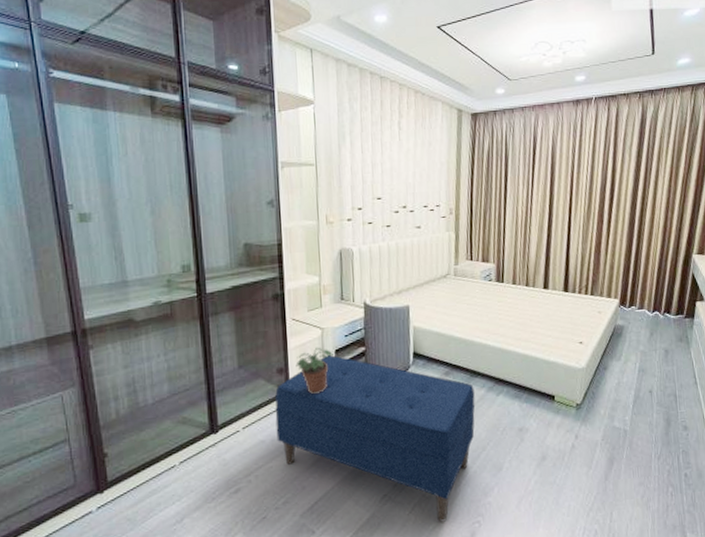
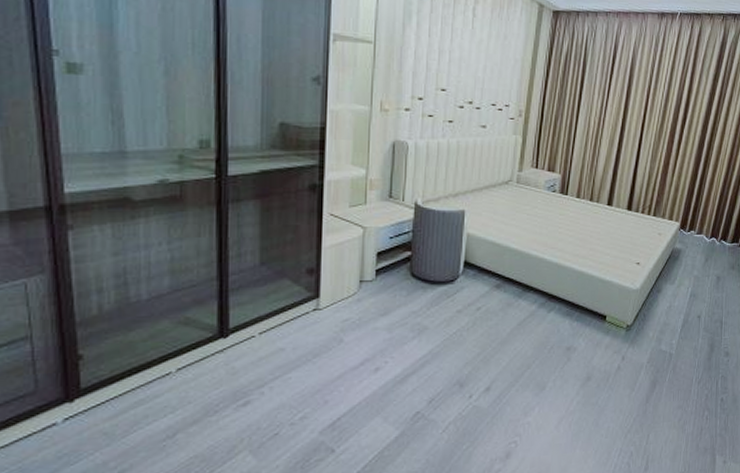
bench: present [275,355,476,522] -> none [299,258,525,442]
potted plant: present [296,347,333,394] -> none [329,248,374,299]

